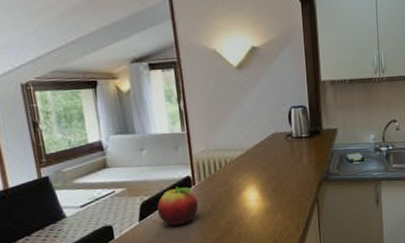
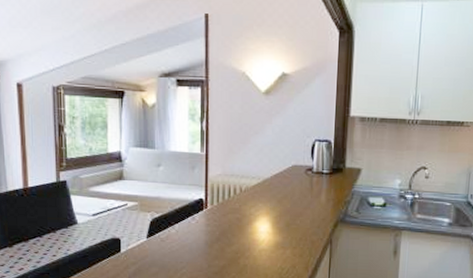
fruit: present [157,187,198,226] -> none [166,208,207,247]

